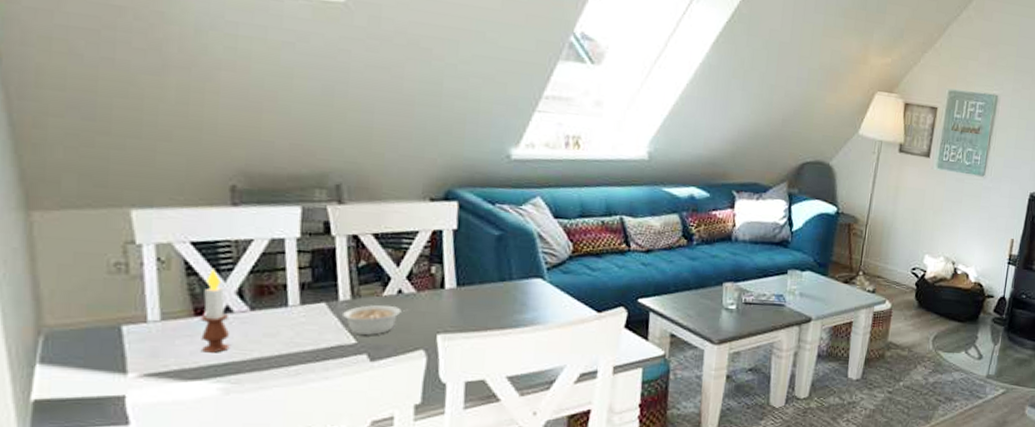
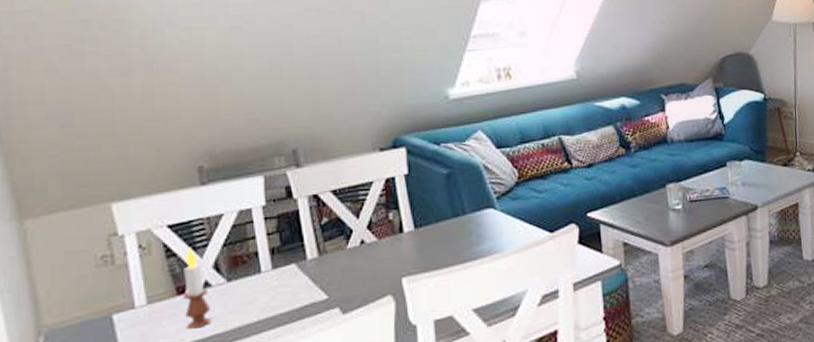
legume: present [341,304,411,336] -> none [311,256,375,290]

